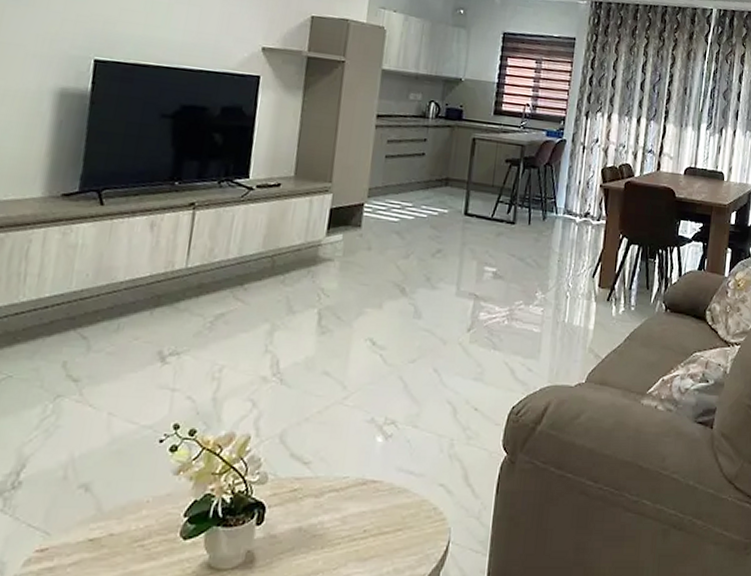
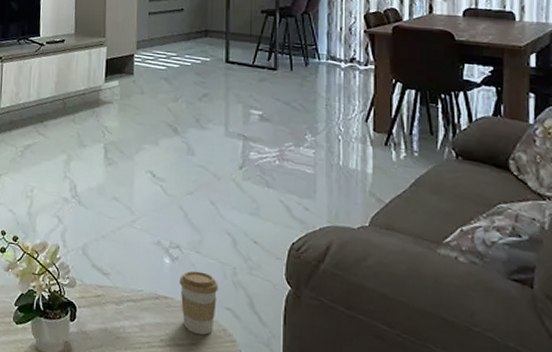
coffee cup: none [390,447,434,519] -> present [179,270,218,336]

